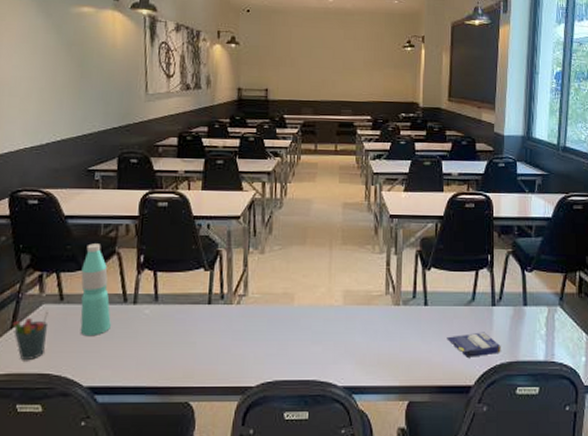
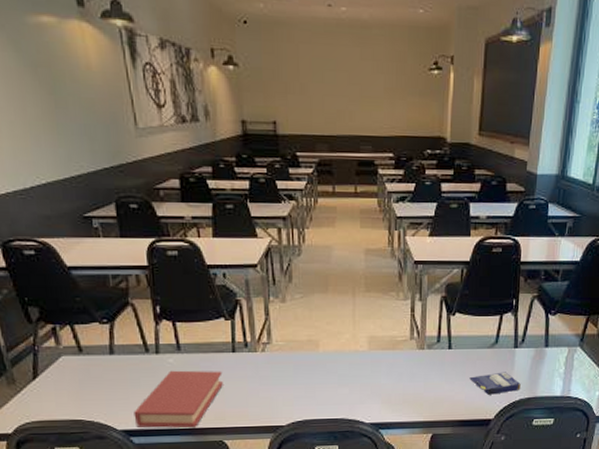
pen holder: present [13,309,49,360] -> none [35,361,72,408]
water bottle: present [80,243,111,337] -> none [95,295,136,385]
book: none [102,322,196,387] -> present [133,370,223,428]

